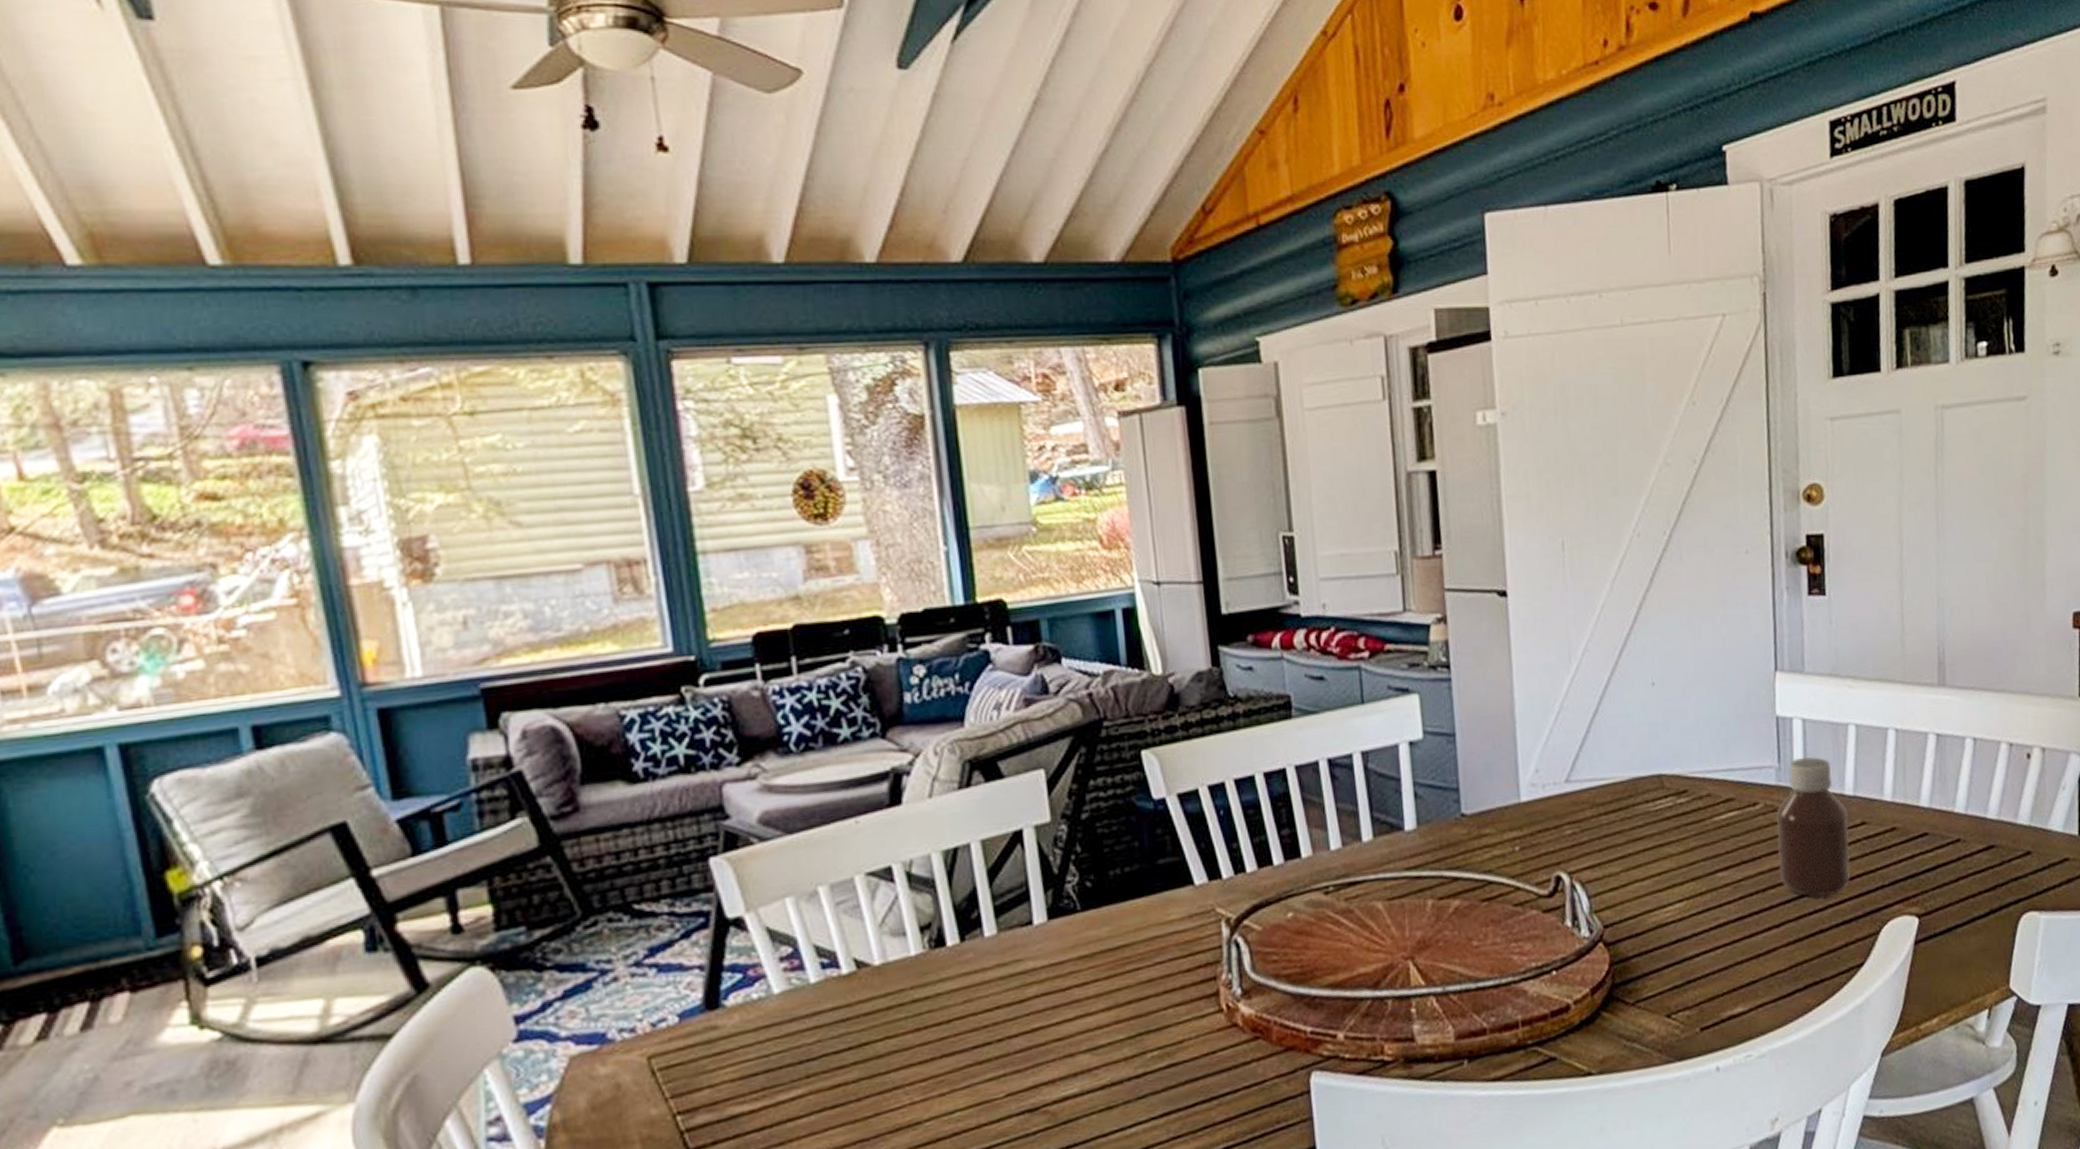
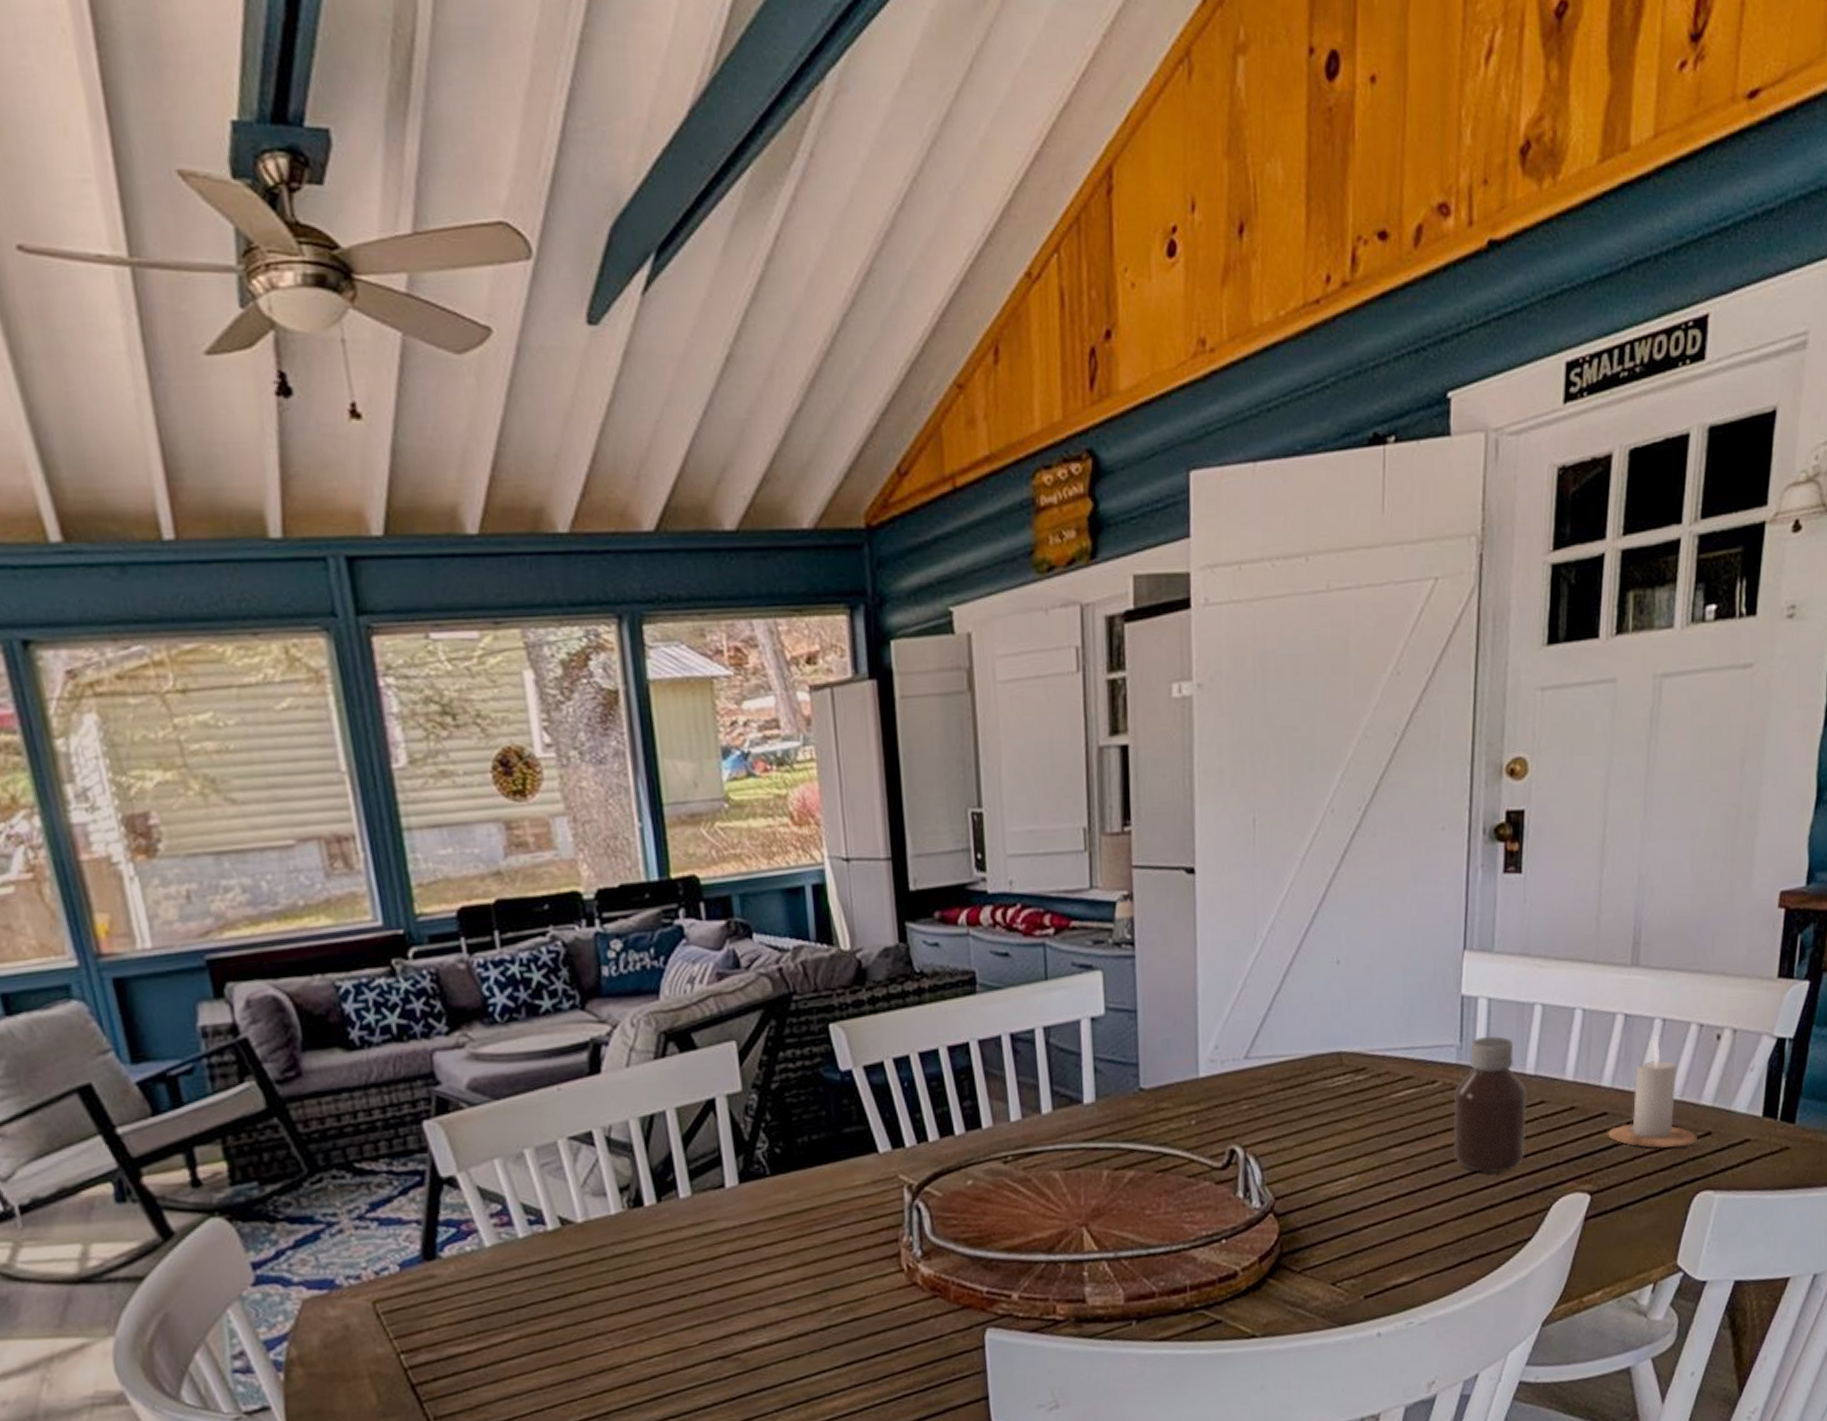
candle: none [1929,753,2018,869] -> present [1607,1034,1697,1149]

